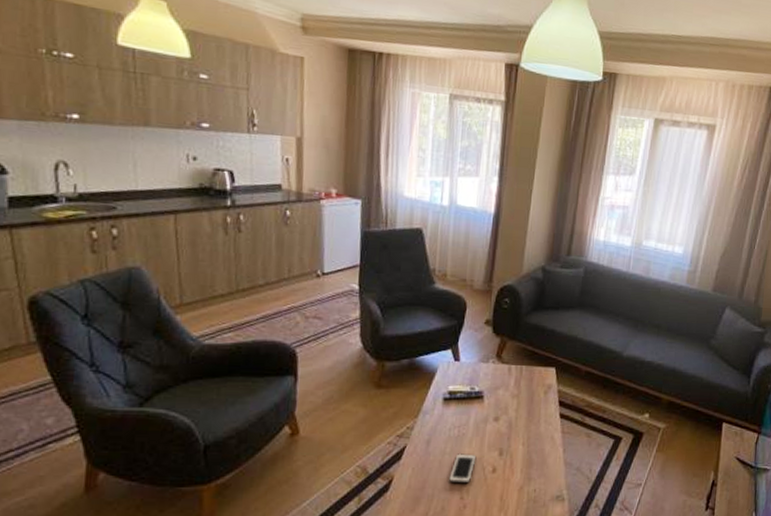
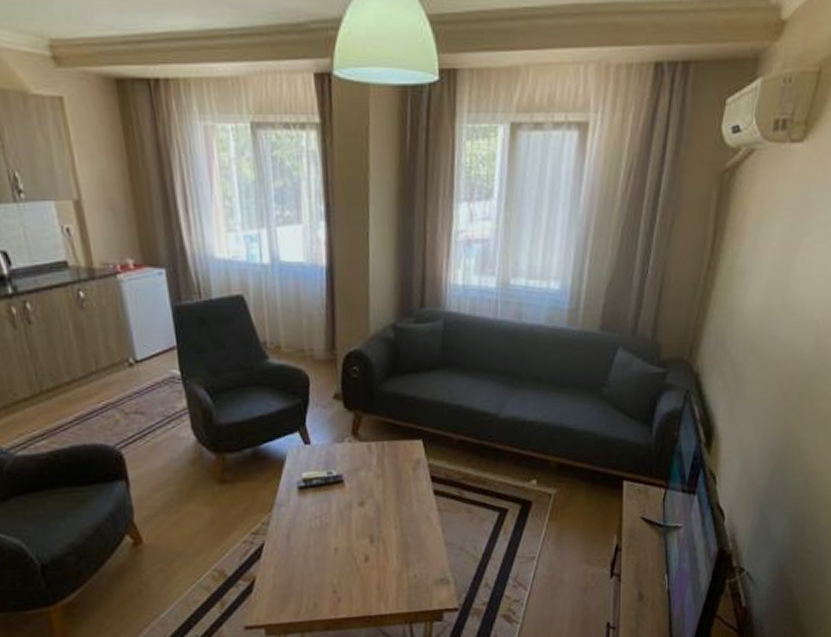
cell phone: present [449,454,477,484] -> none [317,544,345,577]

